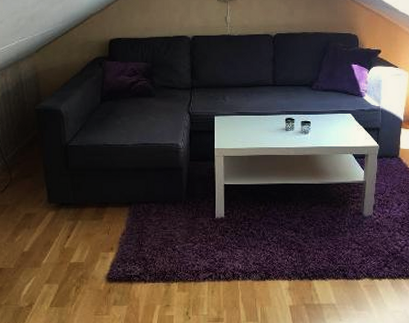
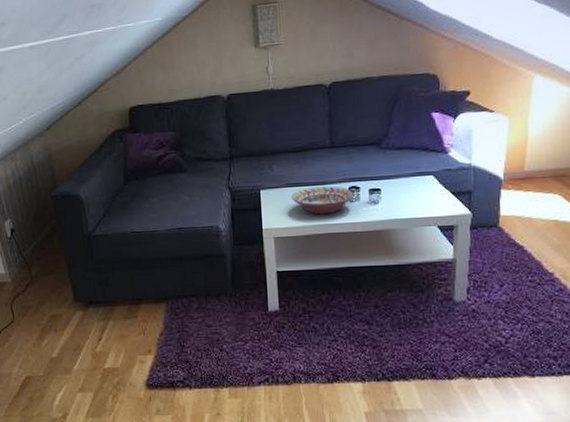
decorative bowl: none [240,117,290,140] -> present [291,186,355,215]

